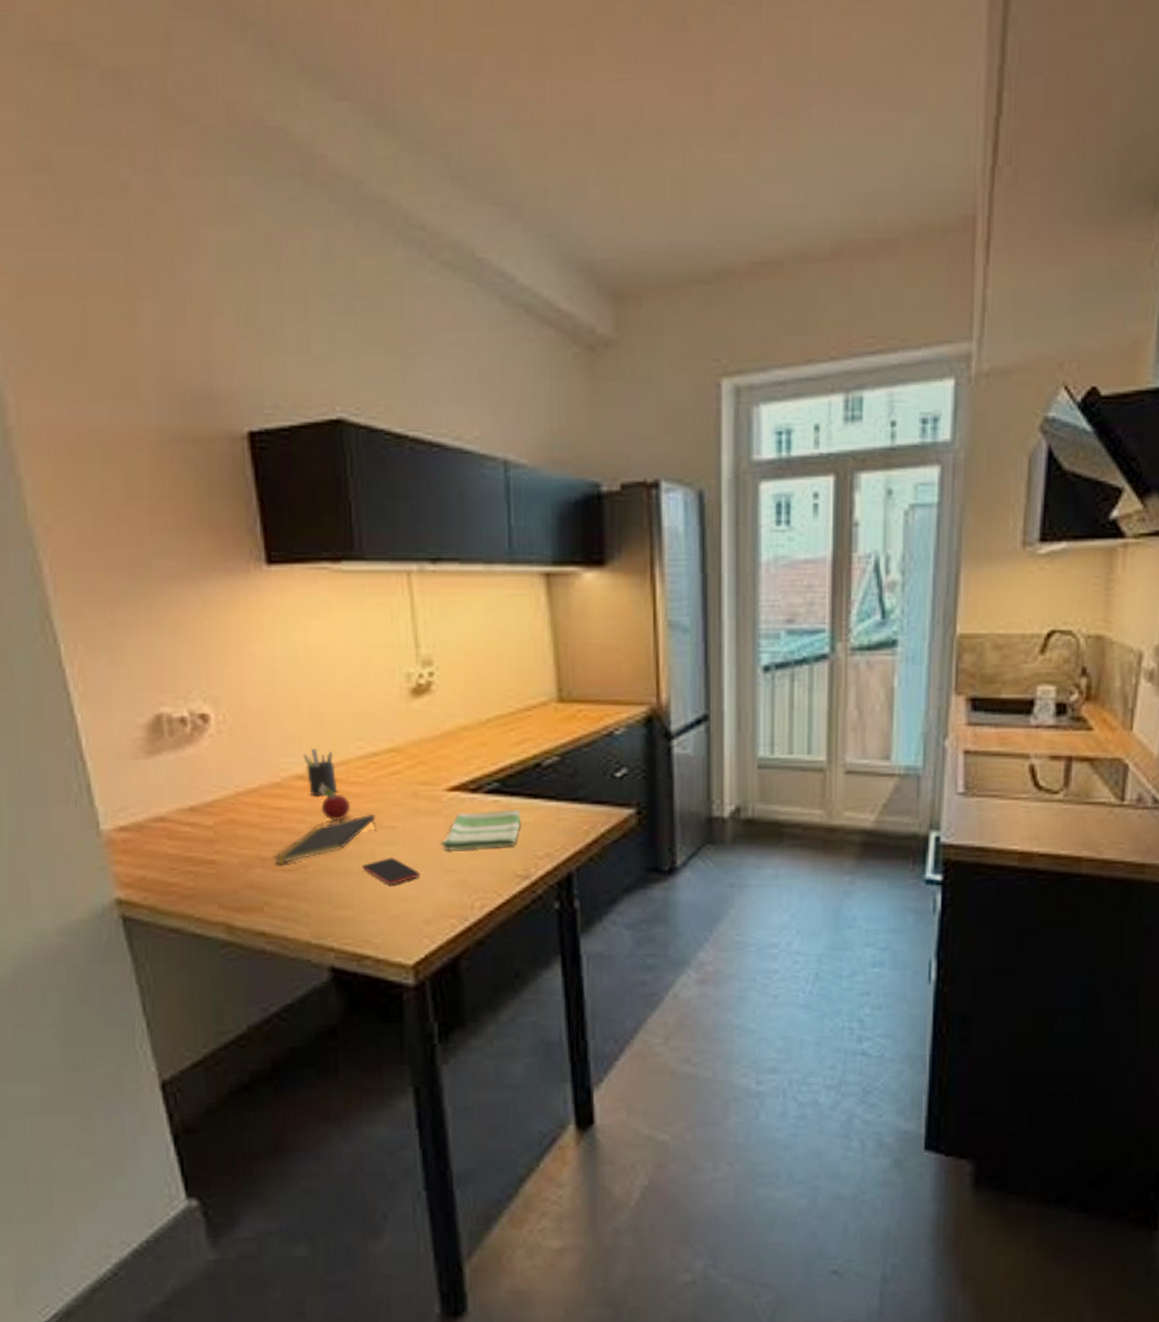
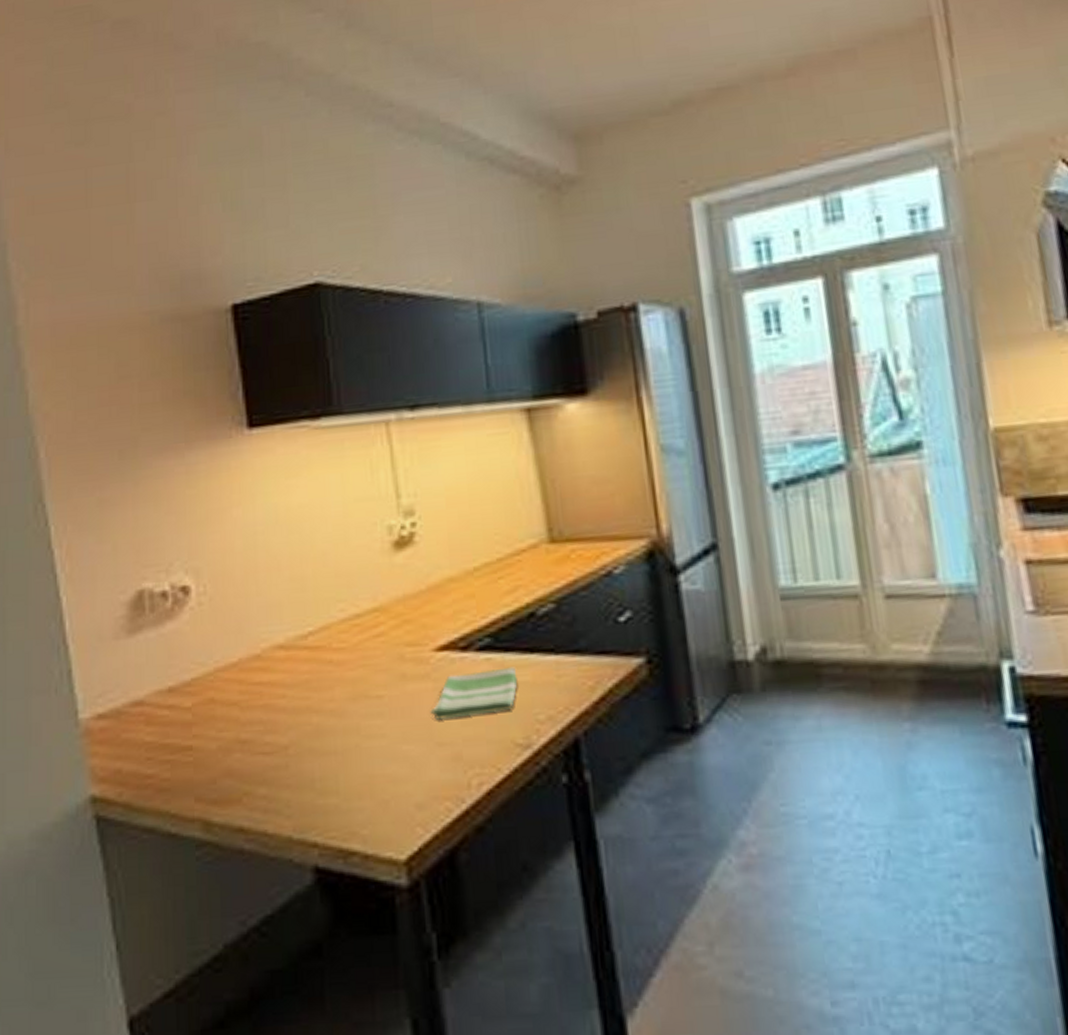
notepad: present [273,813,377,864] -> none [253,682,361,747]
pen holder: present [303,749,337,796] -> none [284,614,319,667]
fruit: present [319,783,350,822] -> none [300,651,333,695]
smartphone: present [362,858,421,886] -> none [346,732,410,765]

